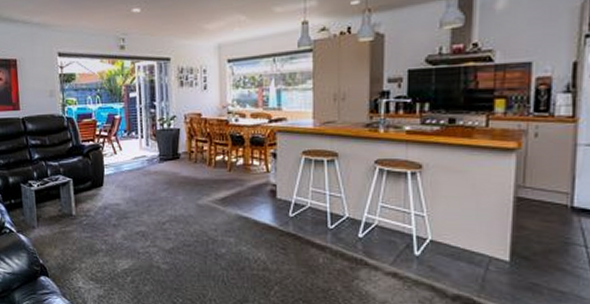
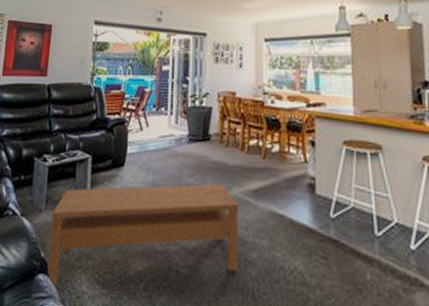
coffee table: none [44,195,209,284] -> present [46,183,239,286]

